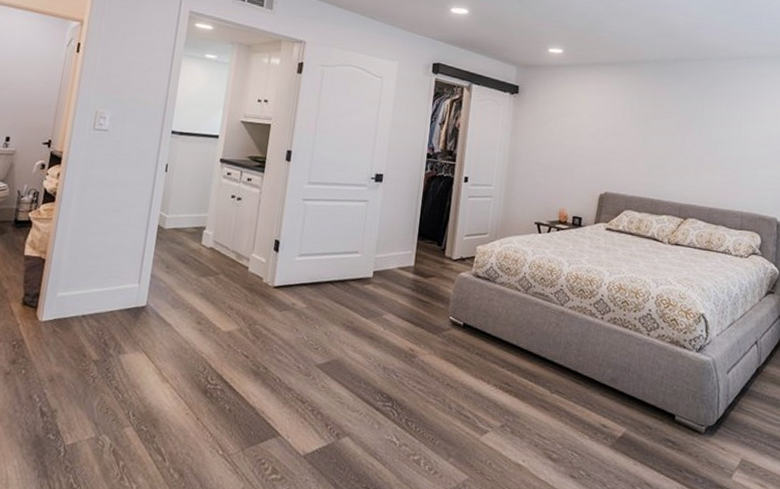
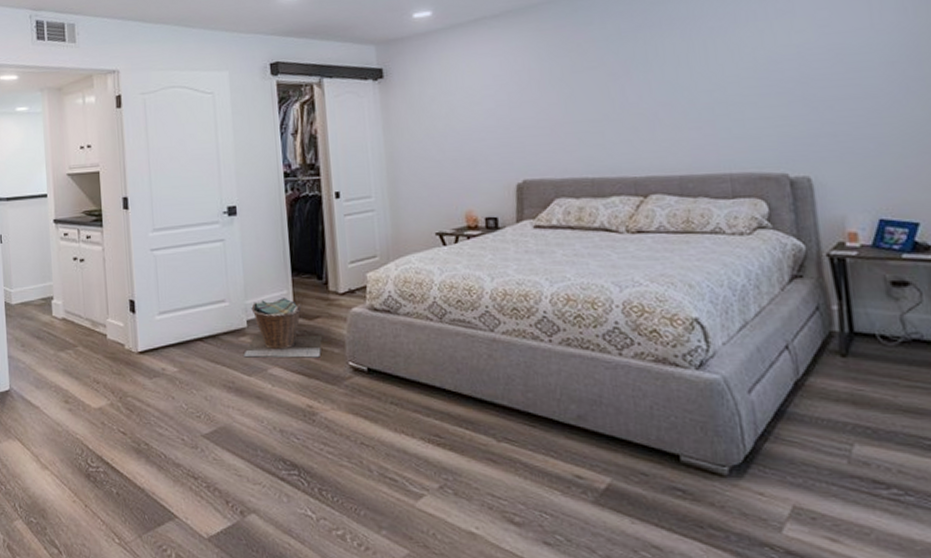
laundry basket: none [365,256,433,310] -> present [243,298,323,358]

